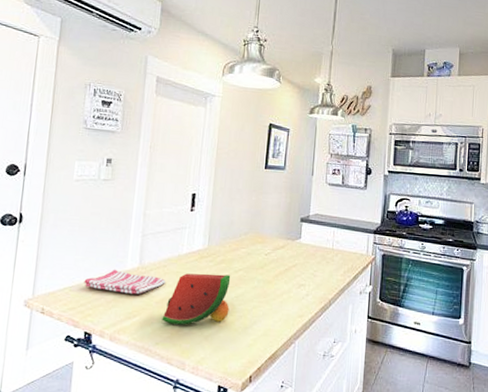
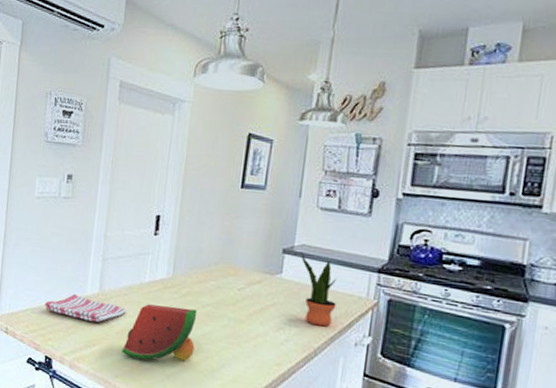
potted plant: none [315,220,344,281] -> present [301,252,337,327]

